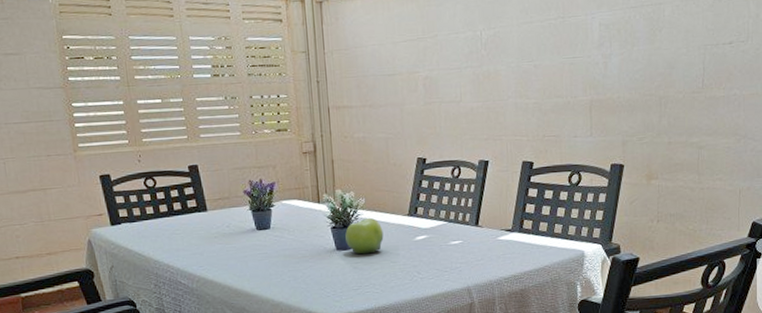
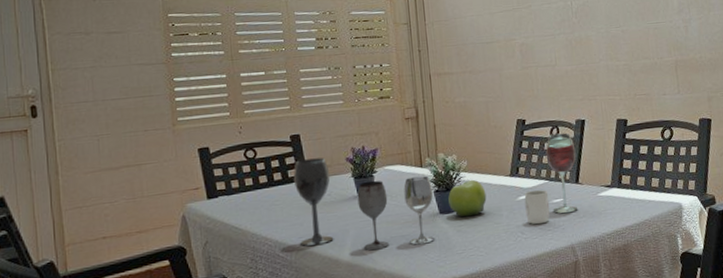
wine glass: none [192,189,233,275] -> present [293,157,334,246]
wineglass: none [255,212,331,283] -> present [357,176,434,251]
mug: none [422,230,448,265] -> present [524,189,550,225]
wineglass: none [445,173,477,256] -> present [545,132,578,214]

